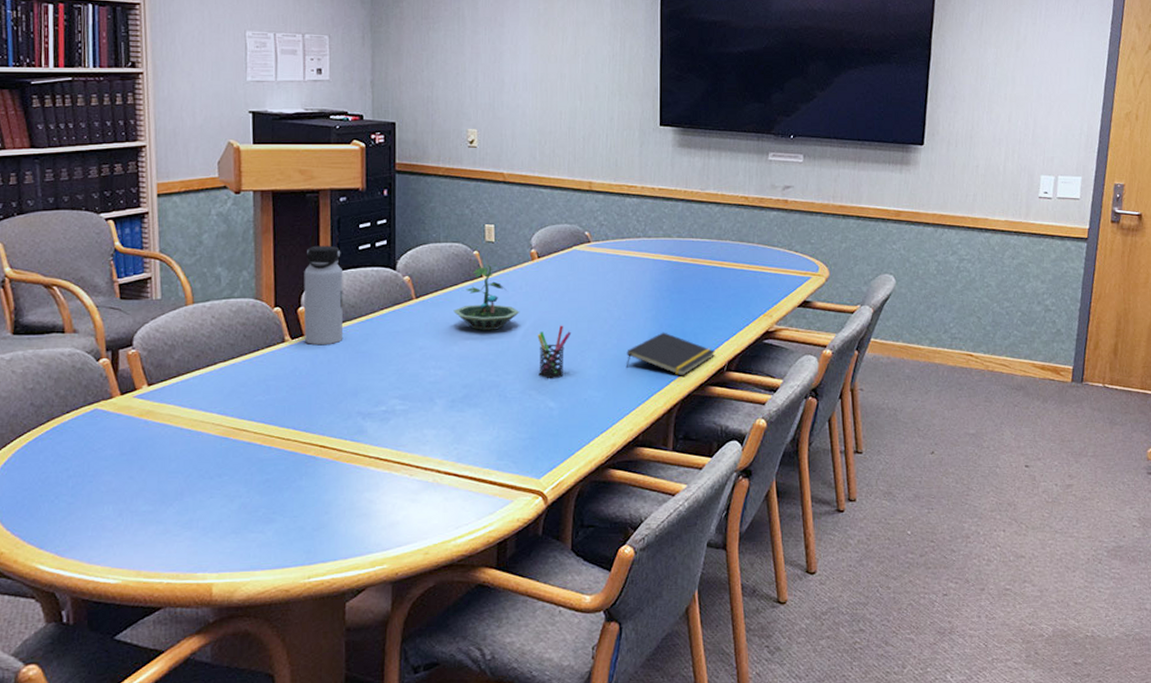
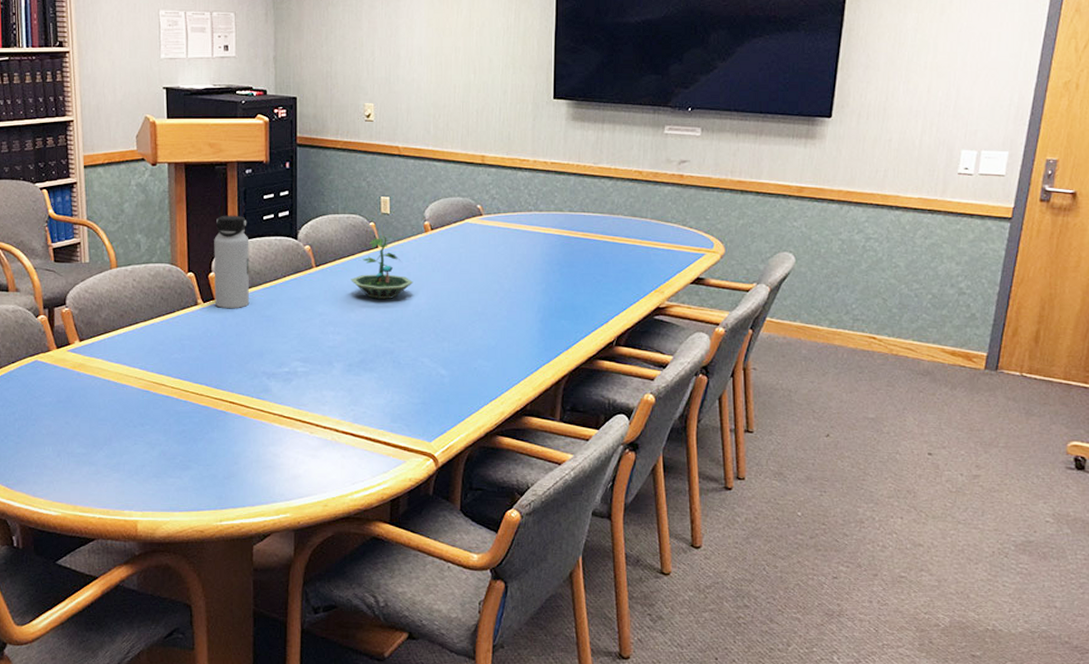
pen holder: present [537,325,572,379] -> none [430,296,463,348]
notepad: present [625,332,716,376] -> none [515,305,605,349]

